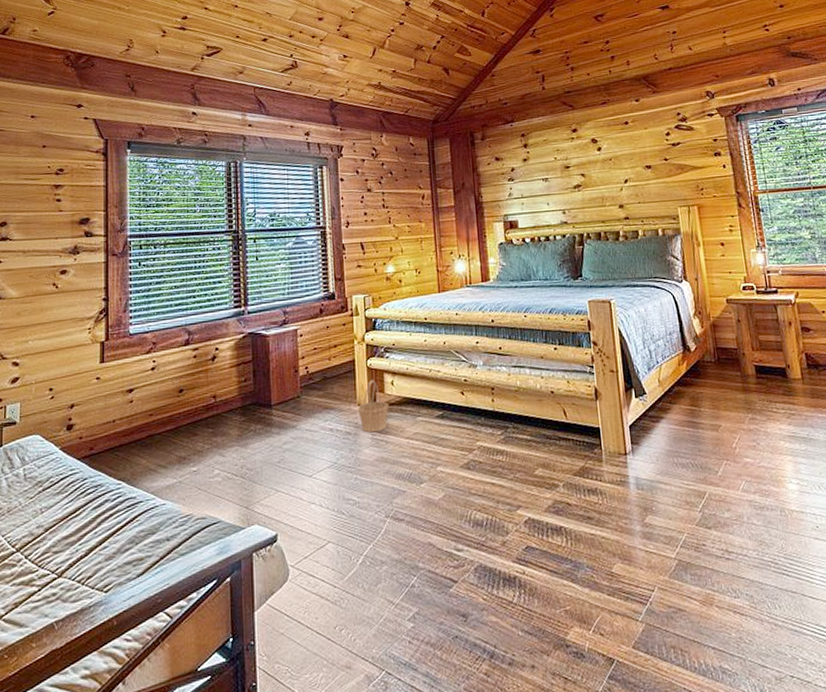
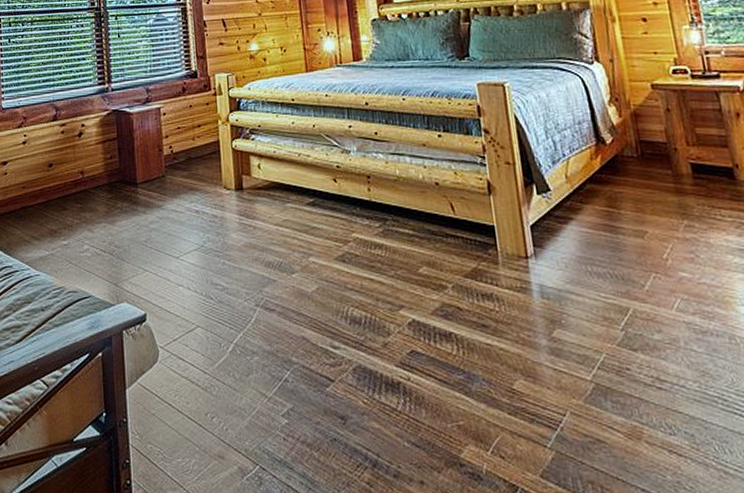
basket: present [357,379,390,433] -> none [223,161,257,217]

